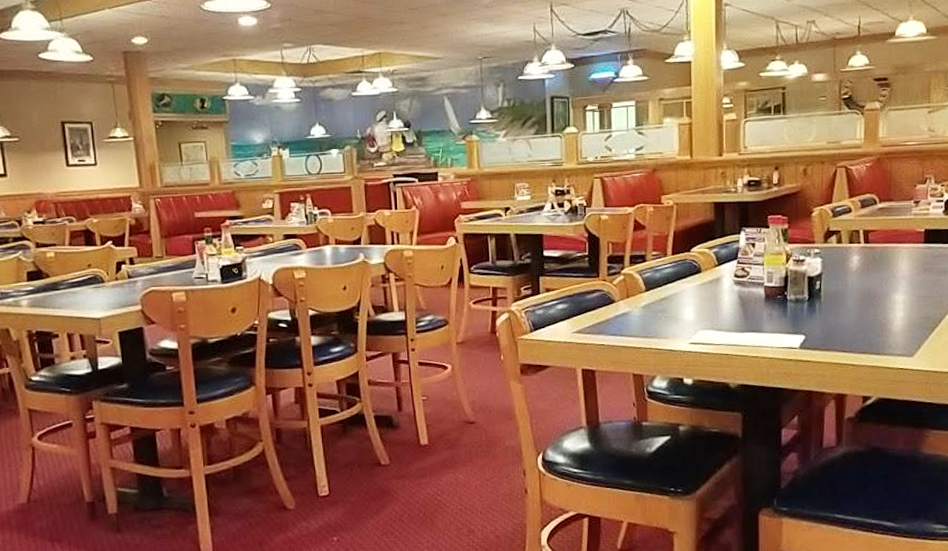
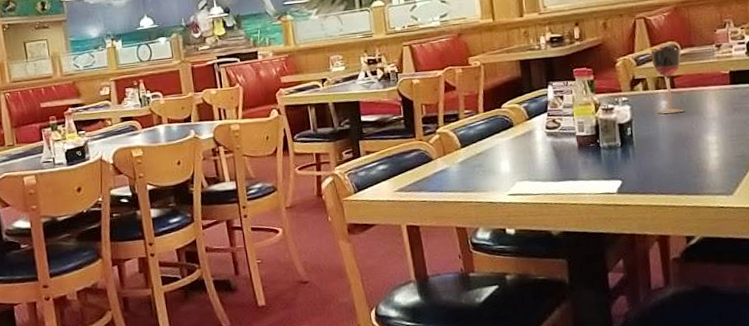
wineglass: none [848,201,878,270] -> present [650,47,685,114]

